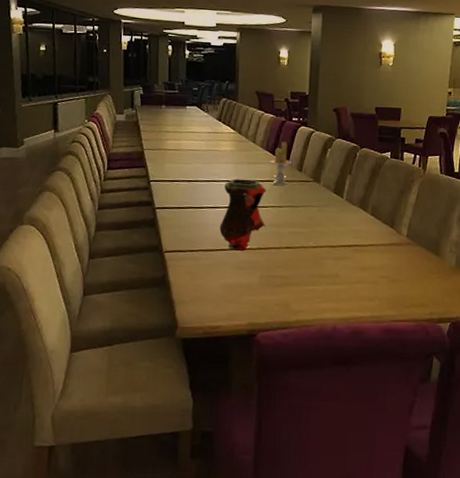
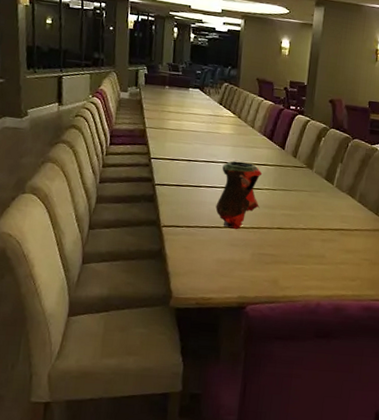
candle: present [270,142,292,186] -> none [267,128,288,171]

